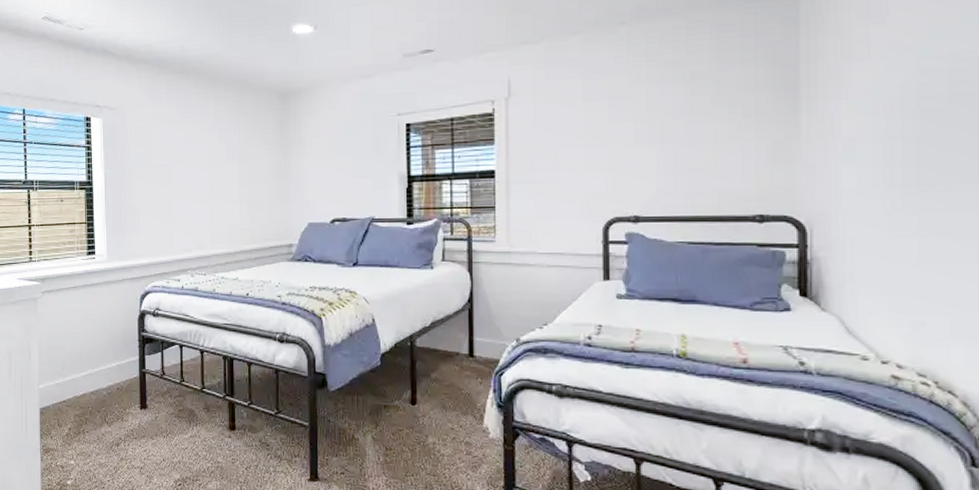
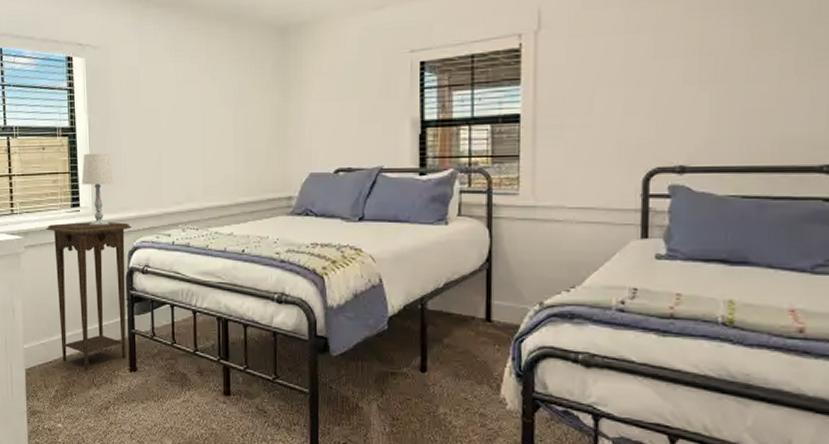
pedestal table: none [62,269,145,409] -> present [45,222,133,371]
table lamp: none [97,205,127,272] -> present [81,153,114,226]

